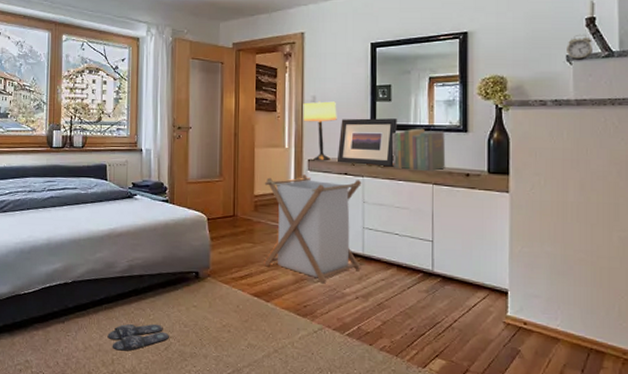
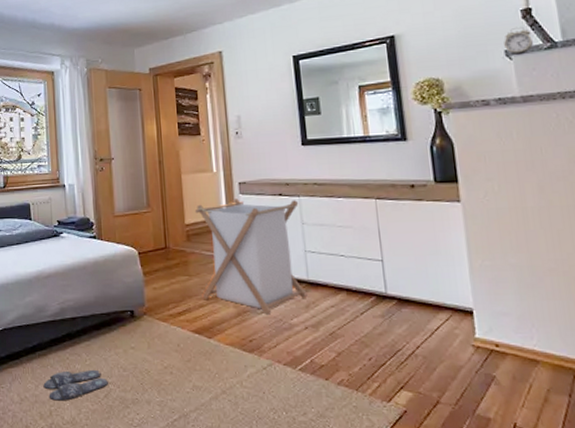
table lamp: present [303,101,337,161] -> none [227,119,265,184]
picture frame: present [336,118,397,167] -> none [269,132,331,184]
books: present [391,128,446,172] -> none [325,140,388,186]

